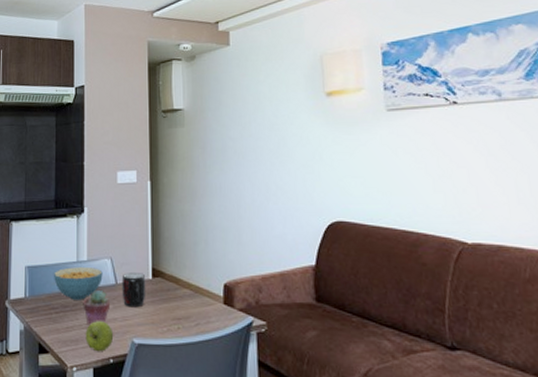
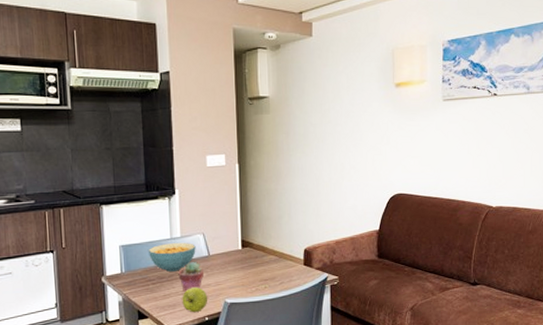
mug: present [122,273,146,308] -> none [214,245,237,274]

